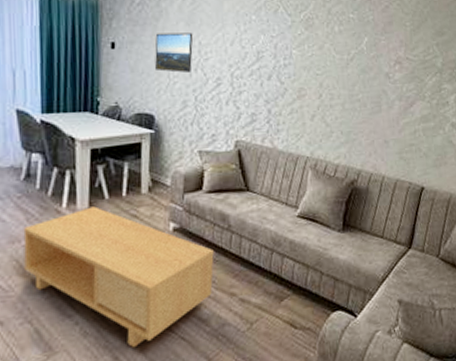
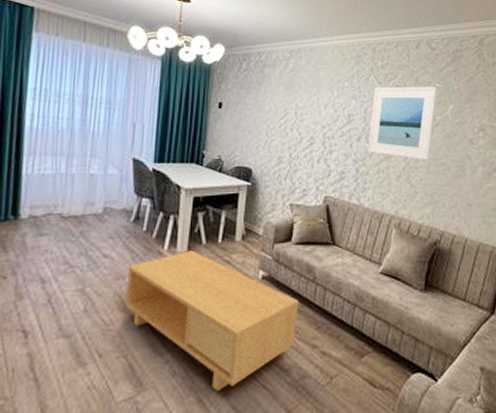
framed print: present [155,33,194,74] -> none [256,96,291,133]
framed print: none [279,18,351,97] -> present [368,86,437,160]

